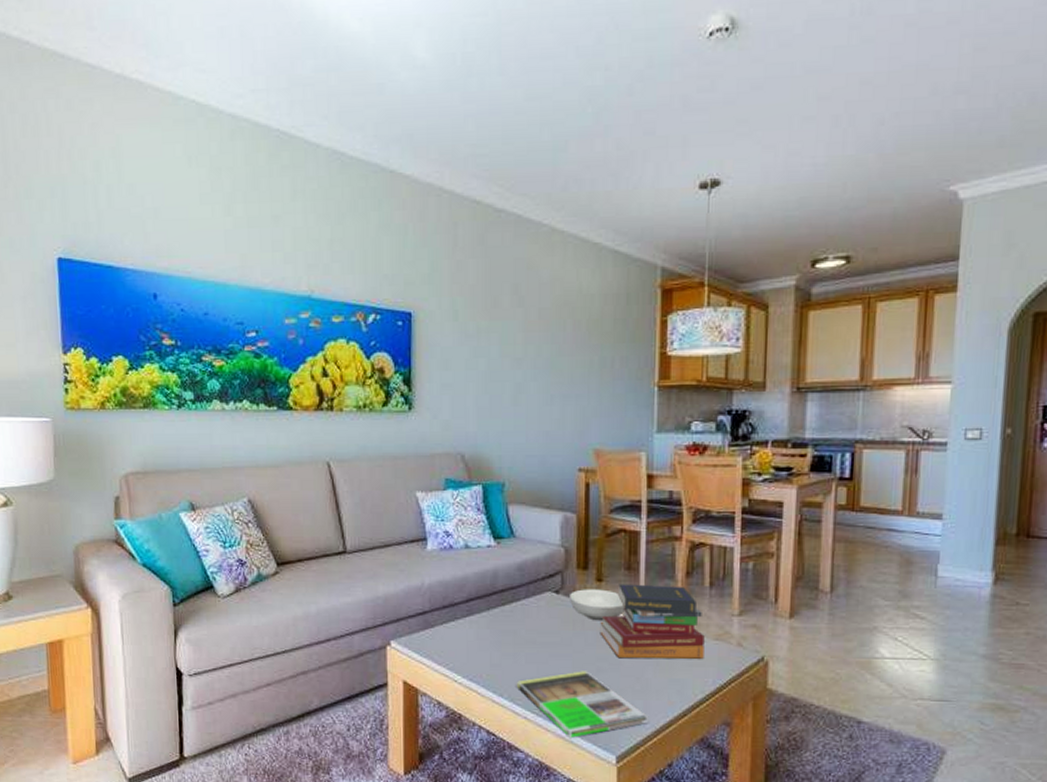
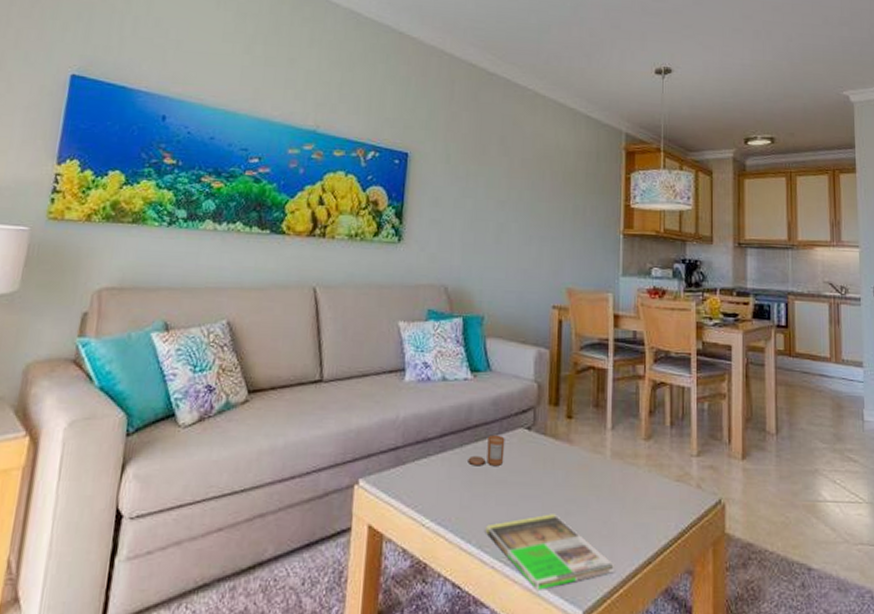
candle: none [495,598,532,628] -> present [468,434,505,467]
bowl: present [568,589,626,621] -> none [540,426,594,460]
books: present [599,584,705,659] -> none [569,421,667,501]

